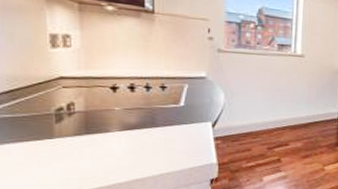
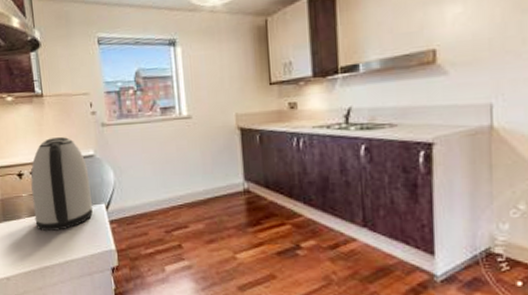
kettle: none [128,55,198,146] -> present [30,137,93,232]

